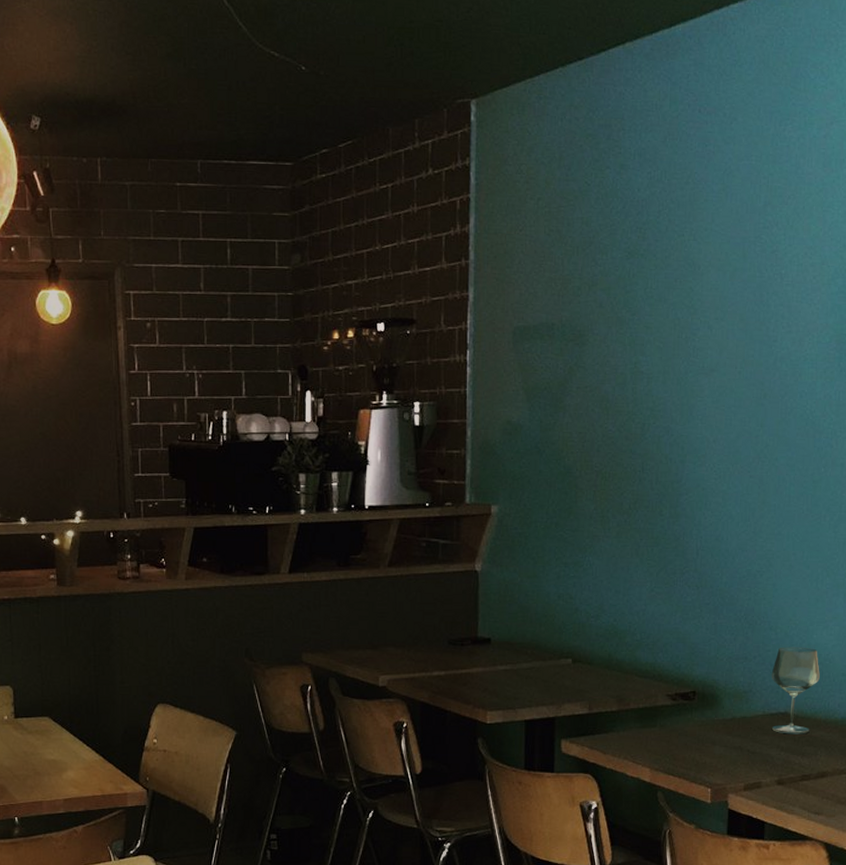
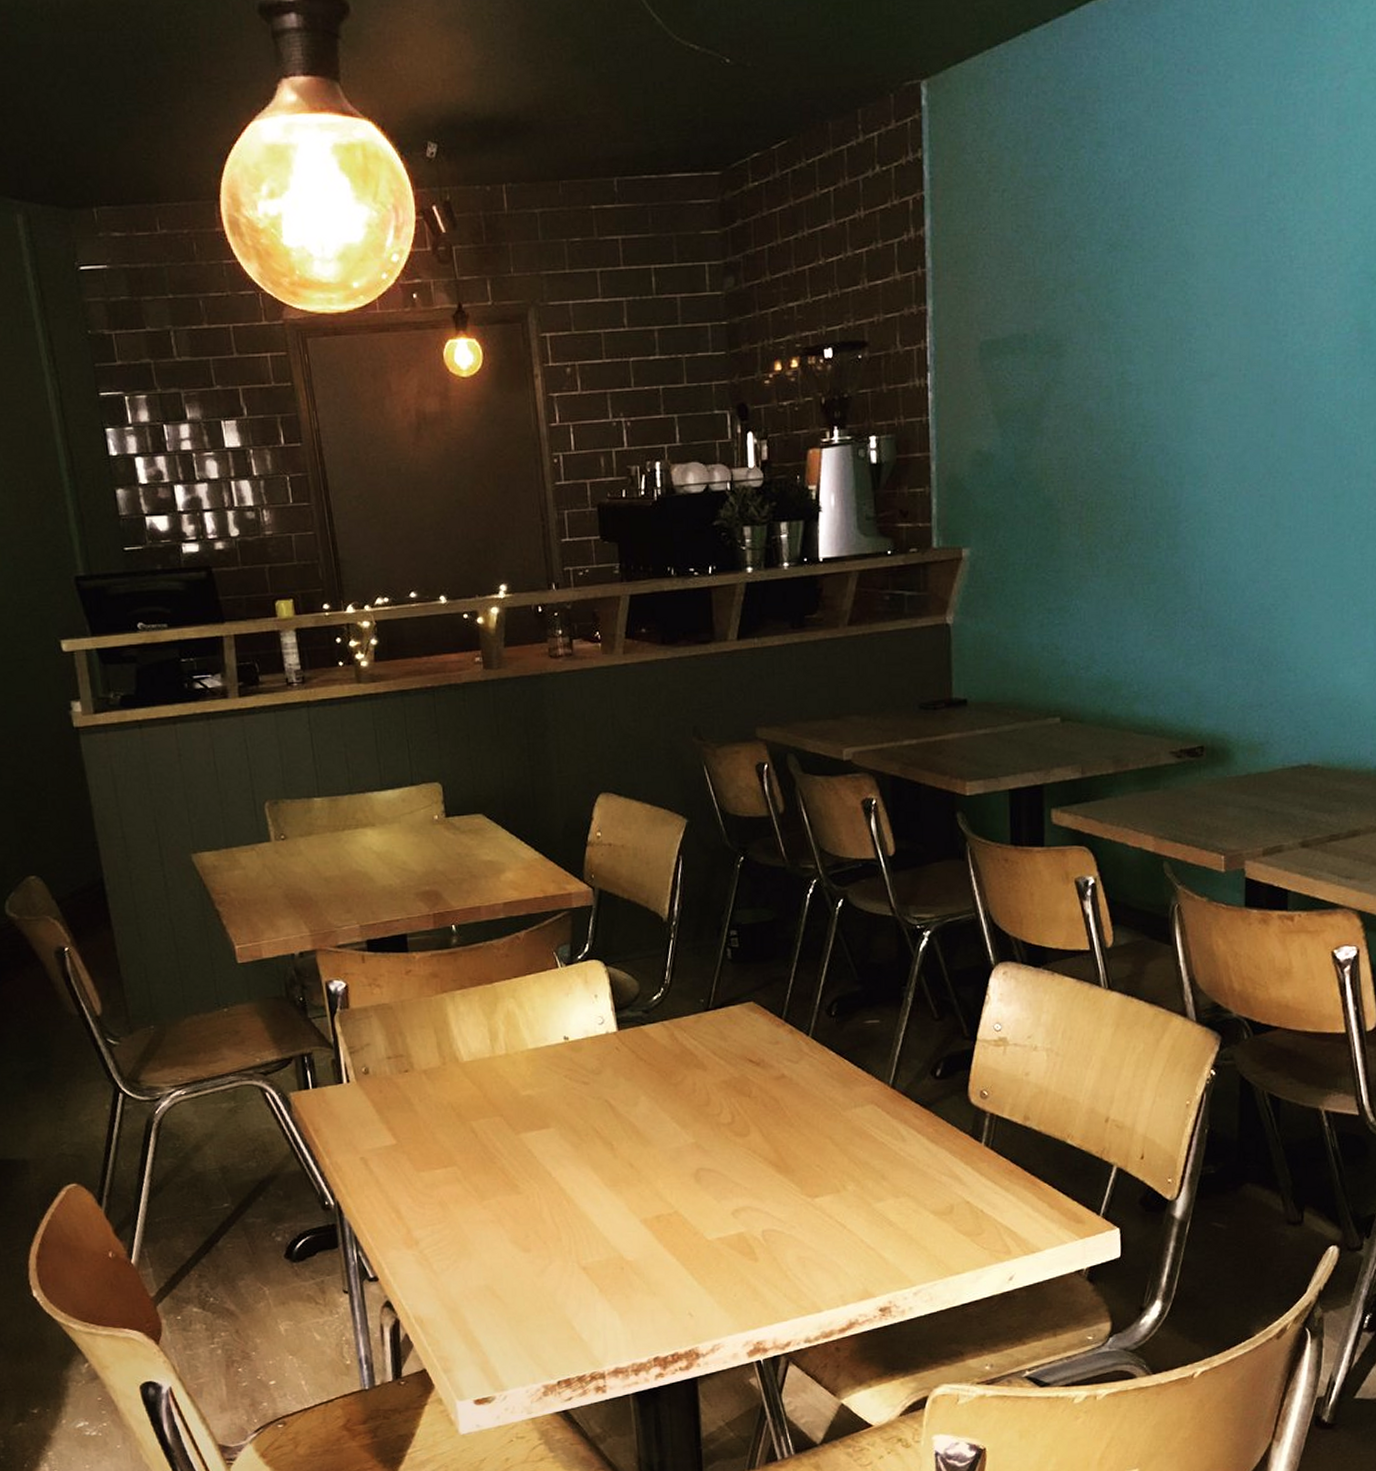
wine glass: present [771,647,820,734] -> none [1291,688,1348,790]

